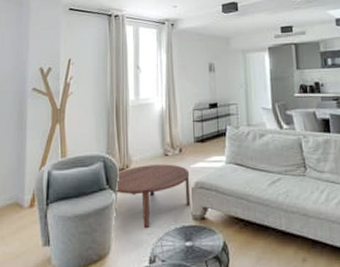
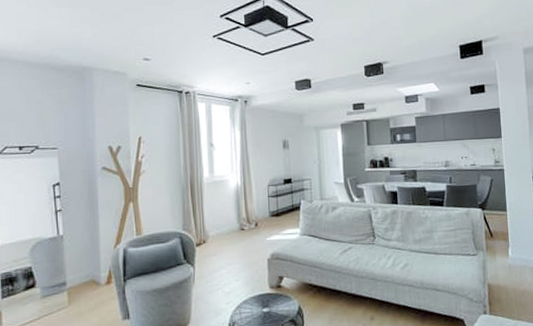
coffee table: present [115,164,191,228] -> none [193,238,267,298]

